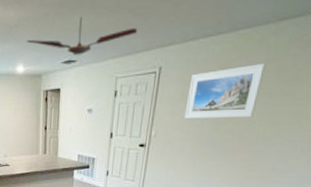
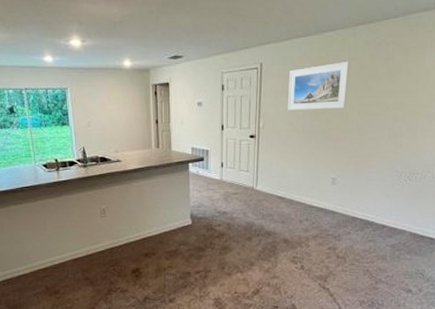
ceiling fan: present [27,17,137,55] -> none [132,16,237,51]

